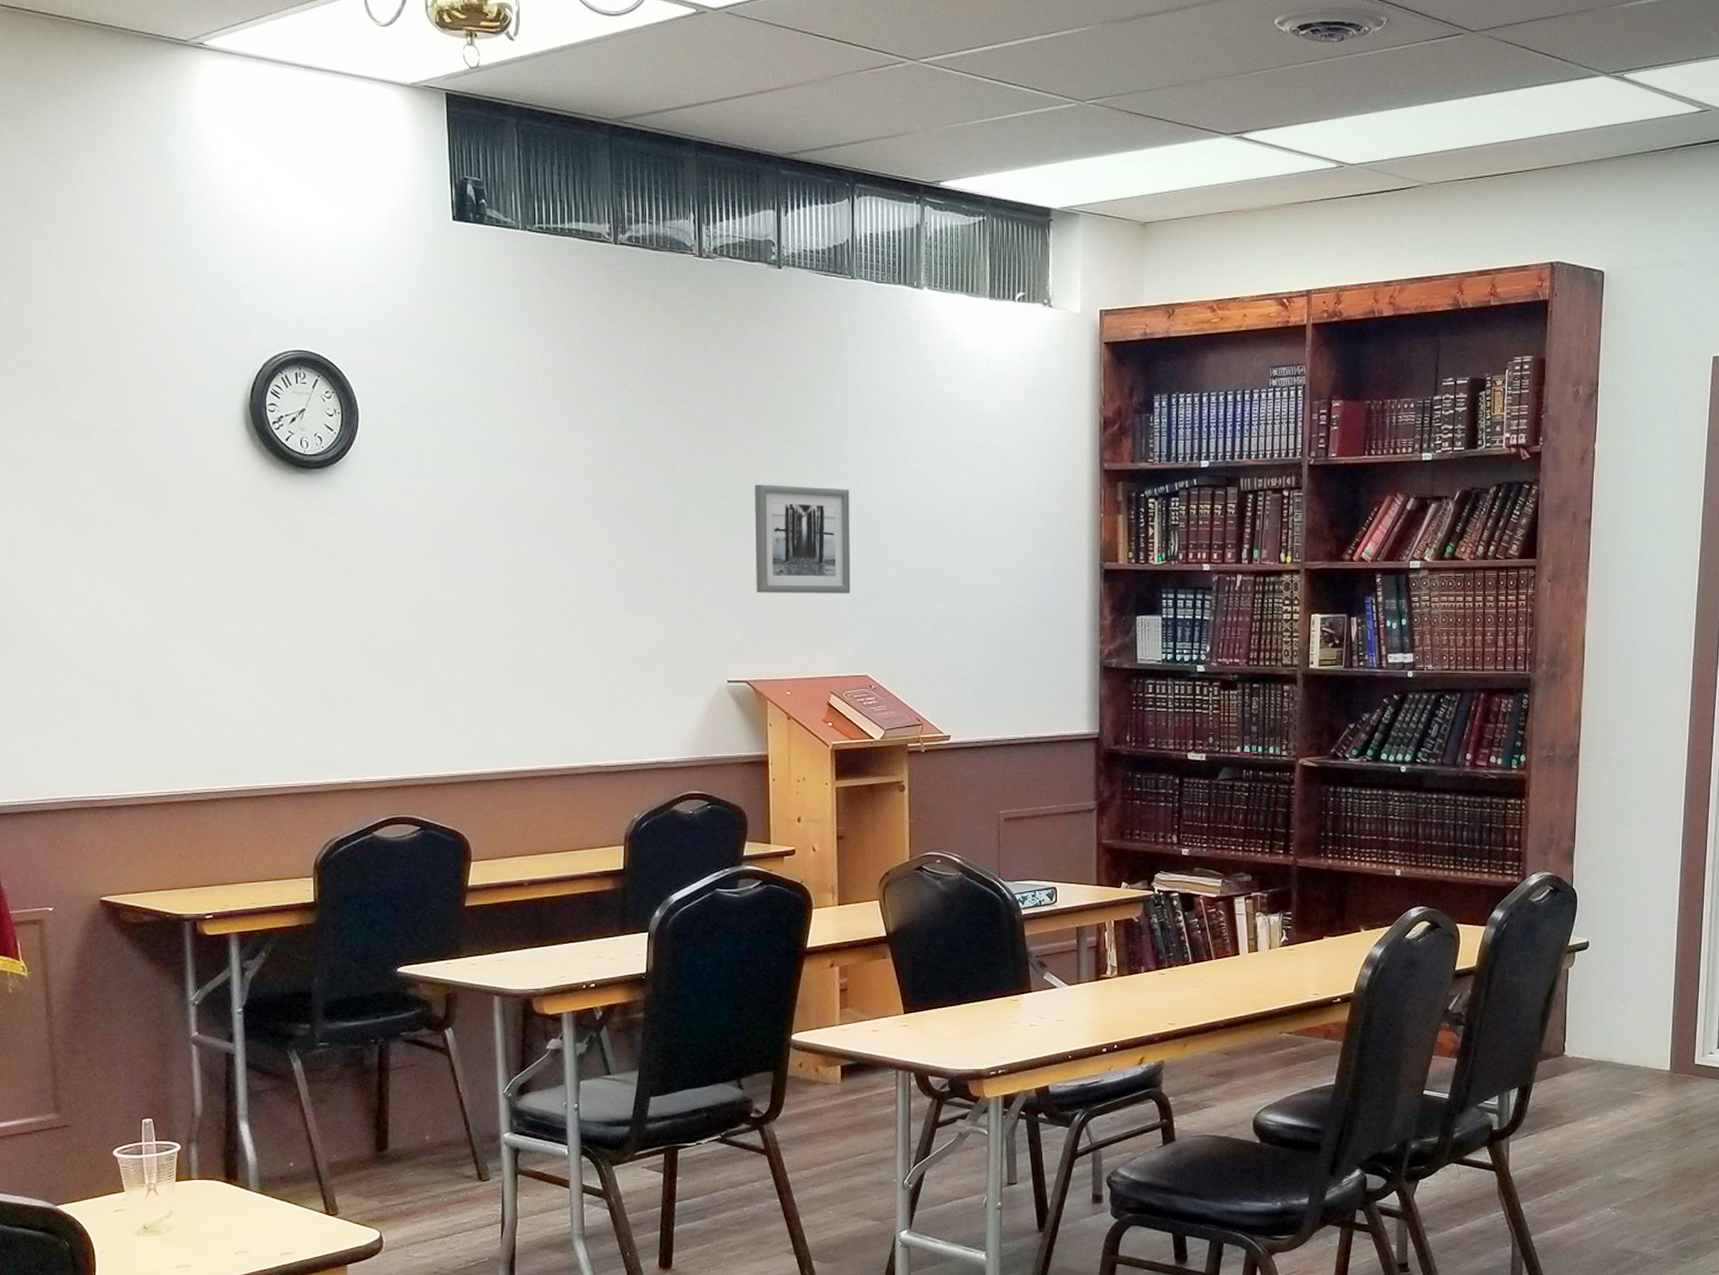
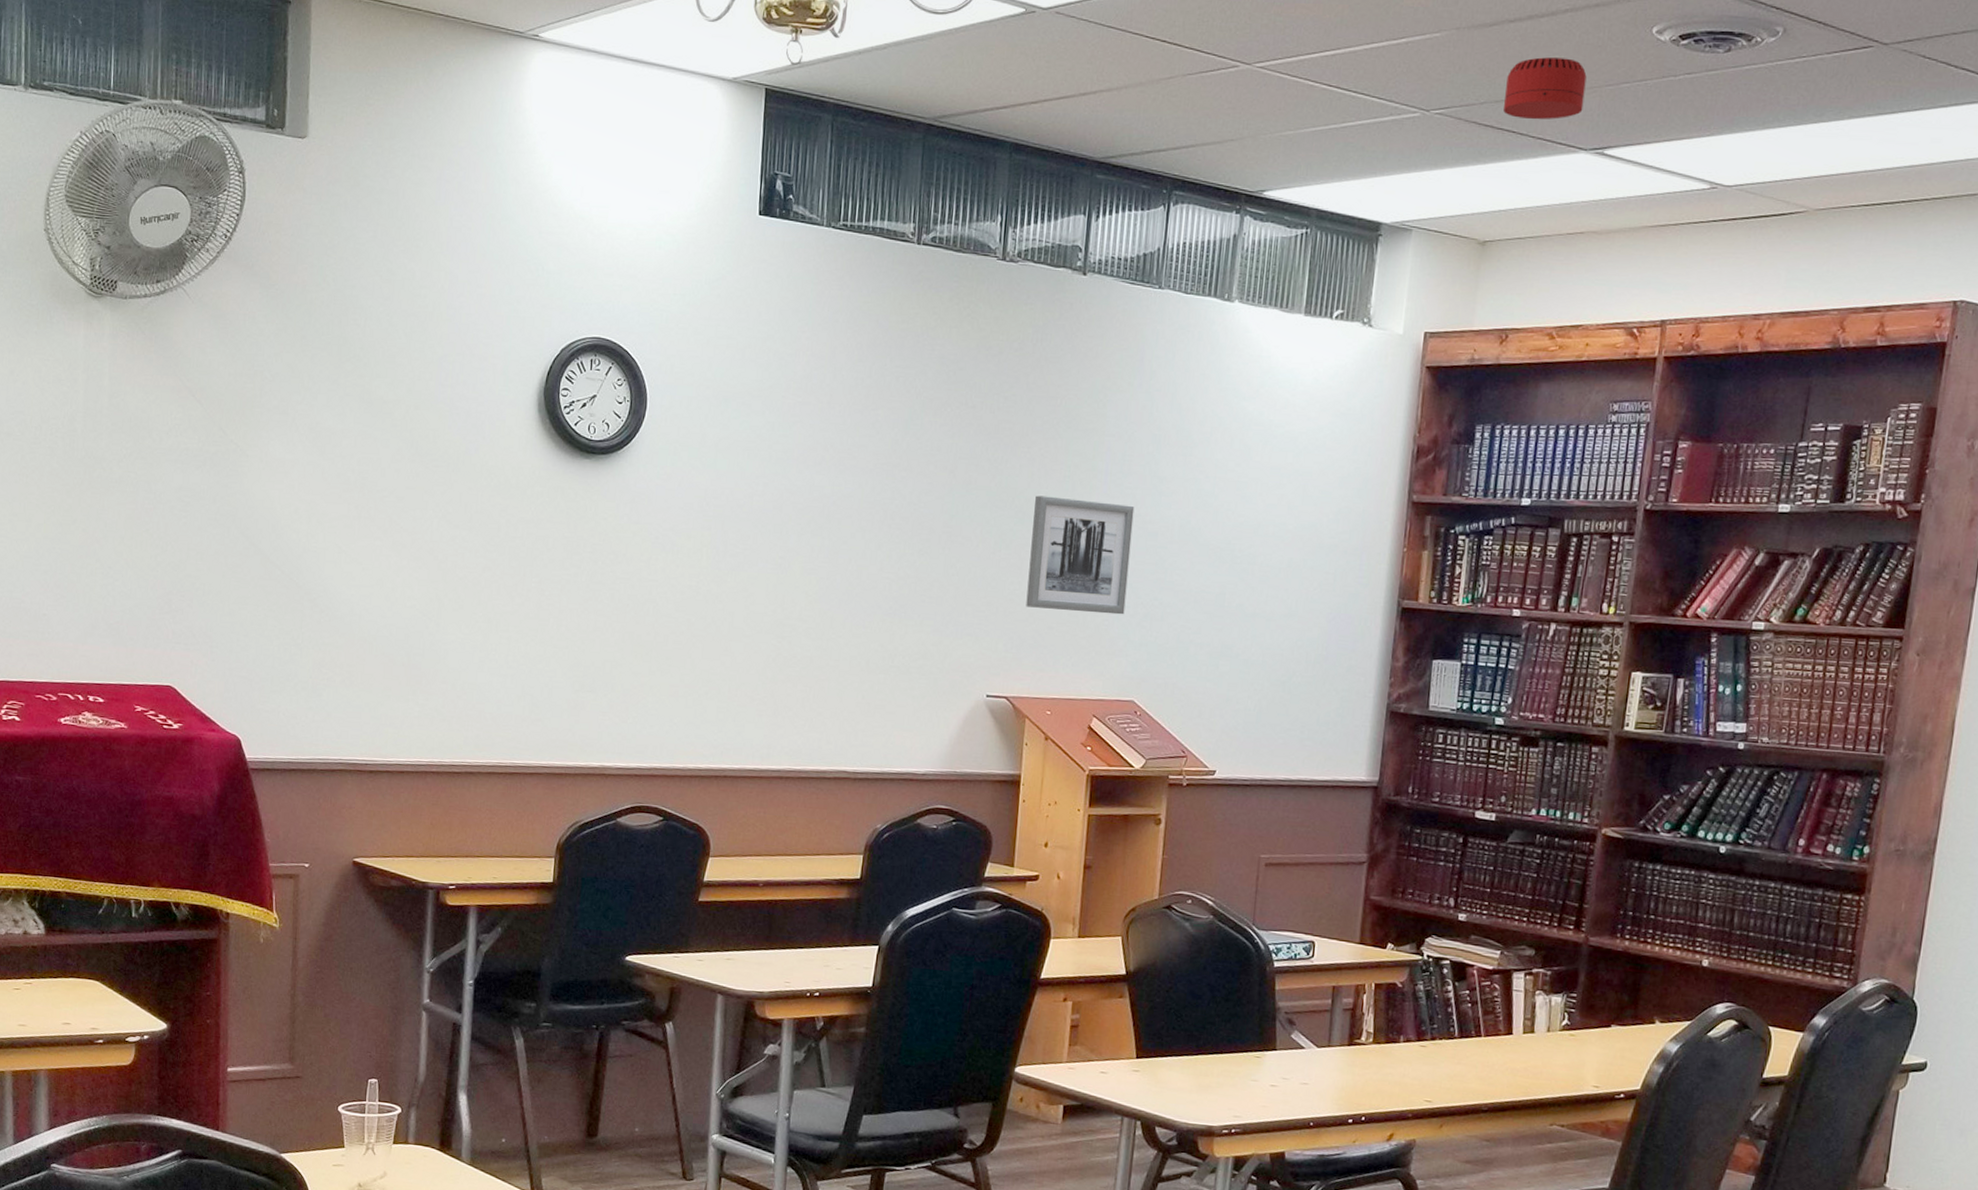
smoke detector: none [1151,49,1221,108] -> present [1504,57,1587,120]

